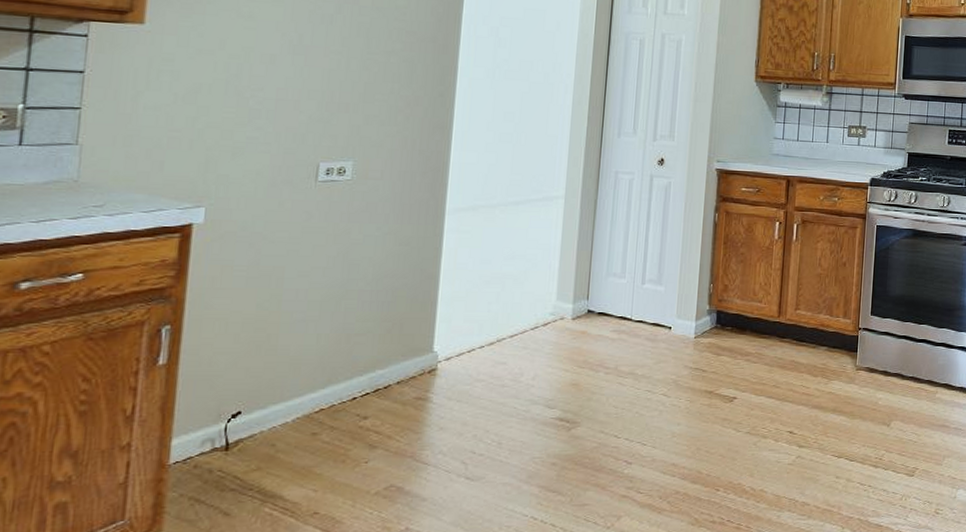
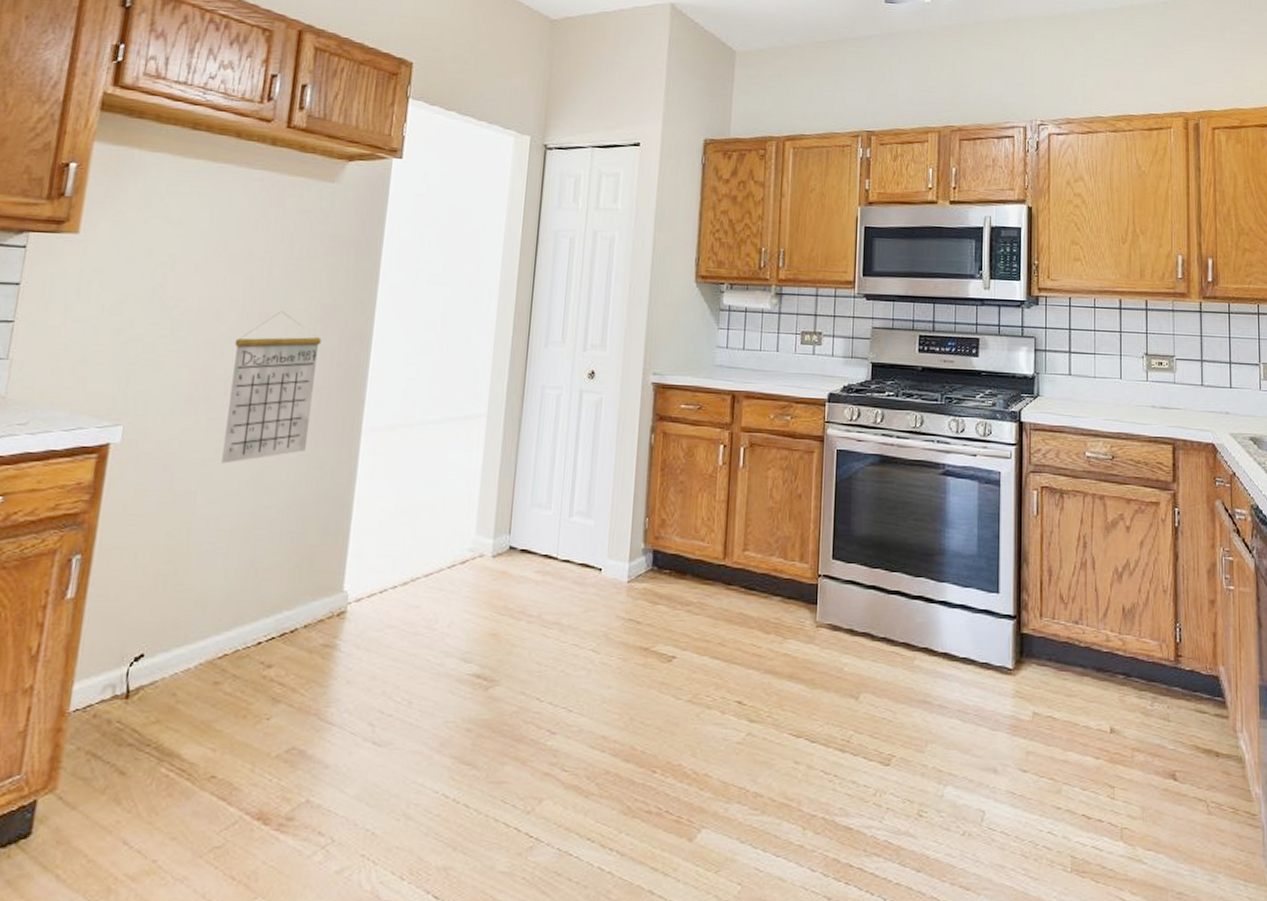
calendar: none [308,102,403,242] -> present [221,311,322,464]

